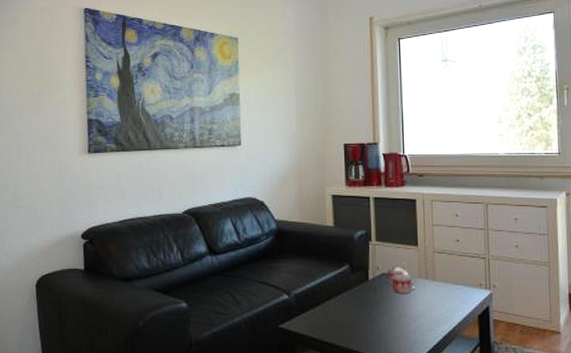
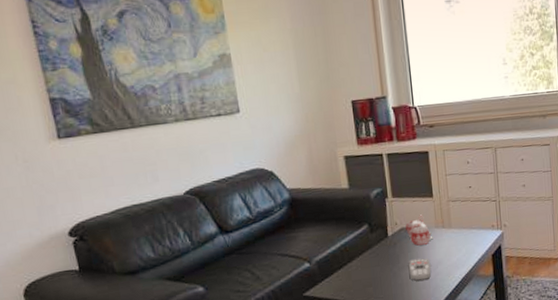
remote control: none [387,308,411,332] -> present [408,258,431,281]

